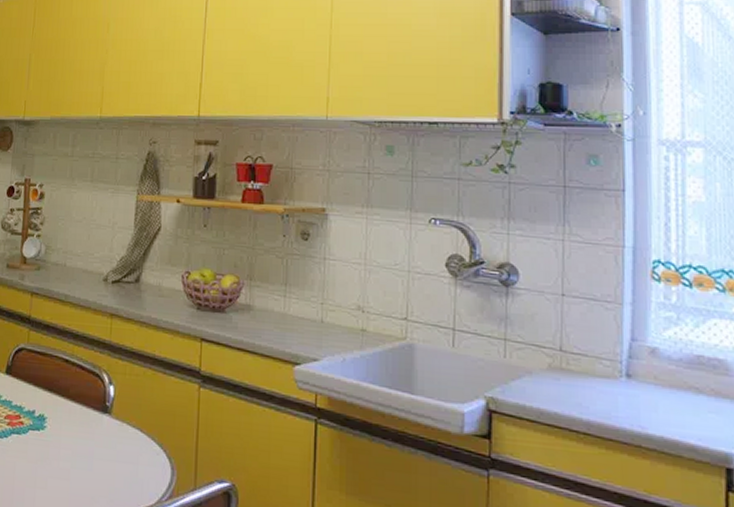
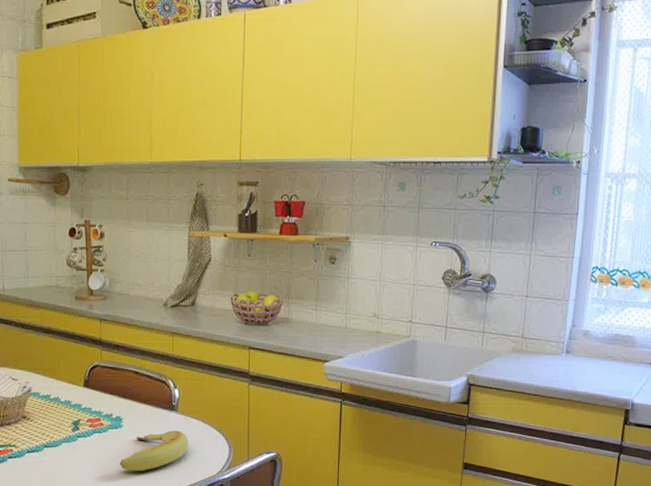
banana: none [38,439,122,490] -> present [120,430,188,472]

